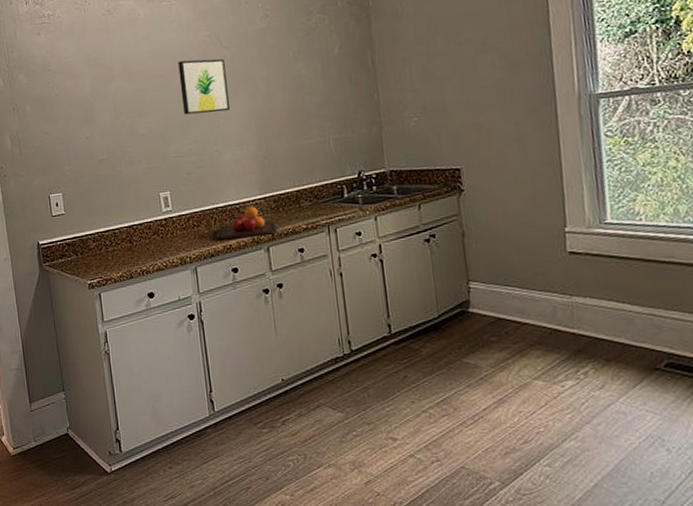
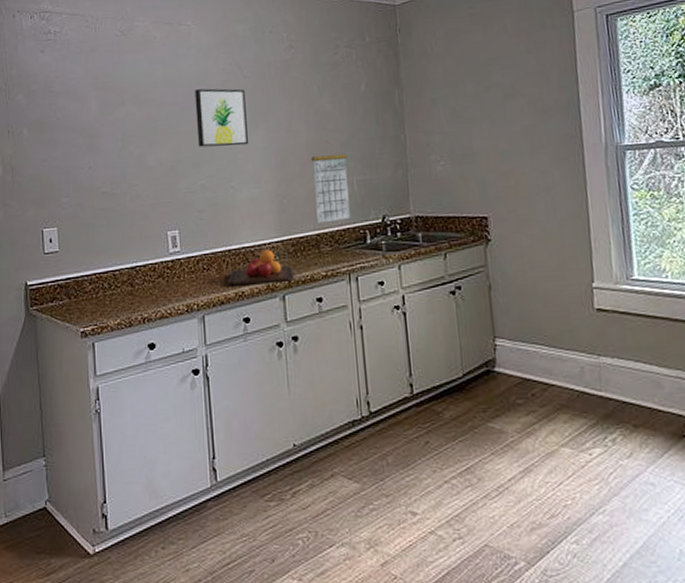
calendar: none [289,103,329,181] -> present [311,141,351,224]

